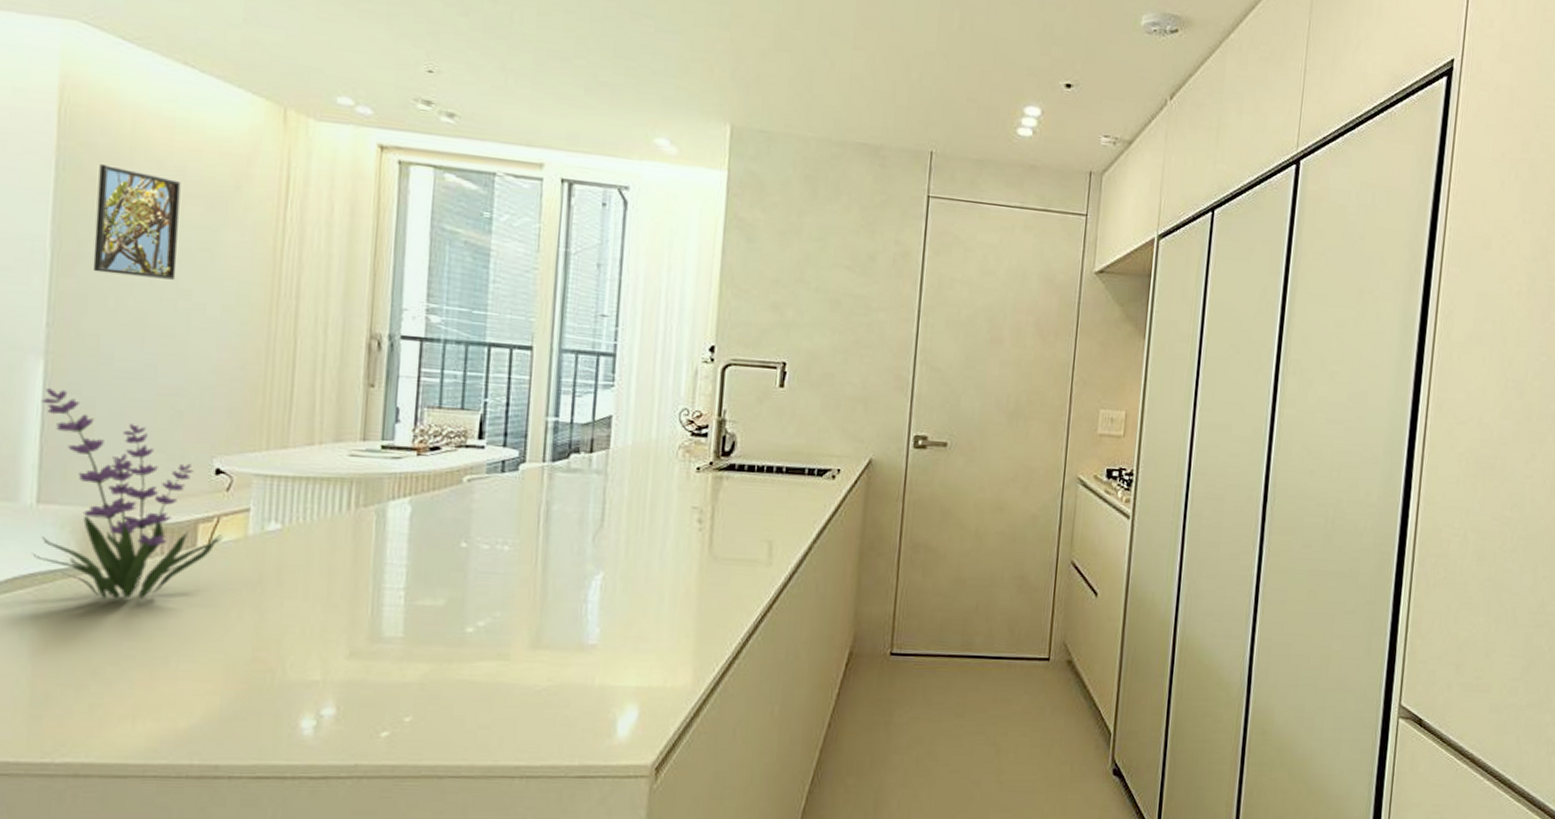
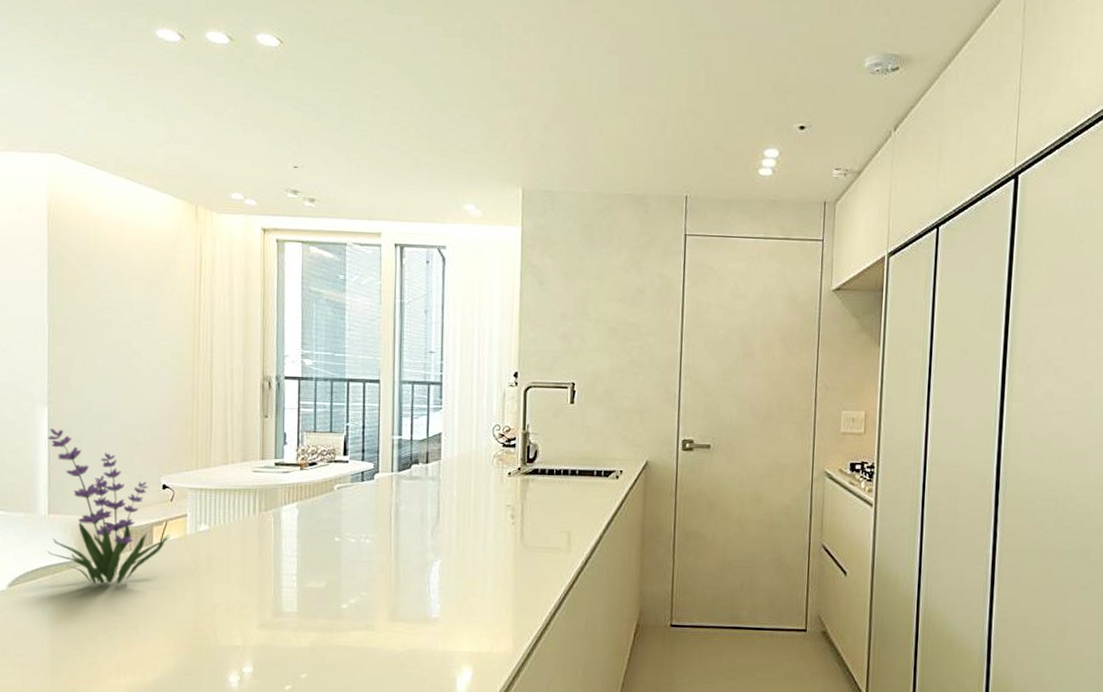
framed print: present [92,163,181,280] -> none [75,259,130,343]

